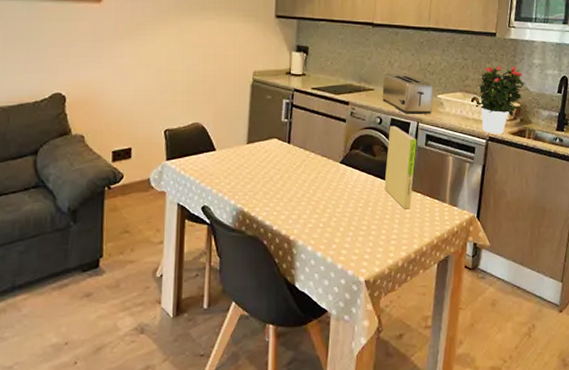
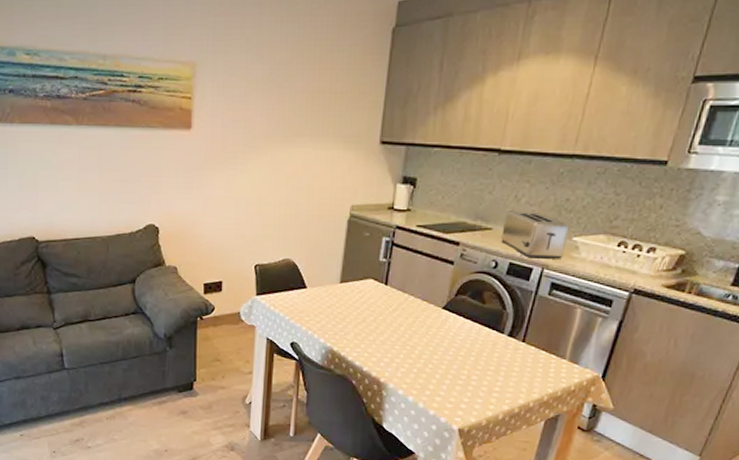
book: present [384,125,417,209] -> none [492,270,539,363]
potted flower: present [476,65,525,134] -> none [623,202,698,287]

